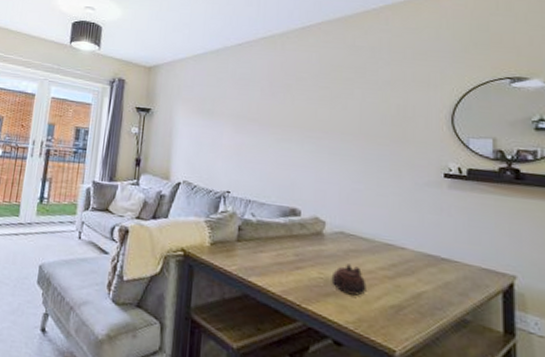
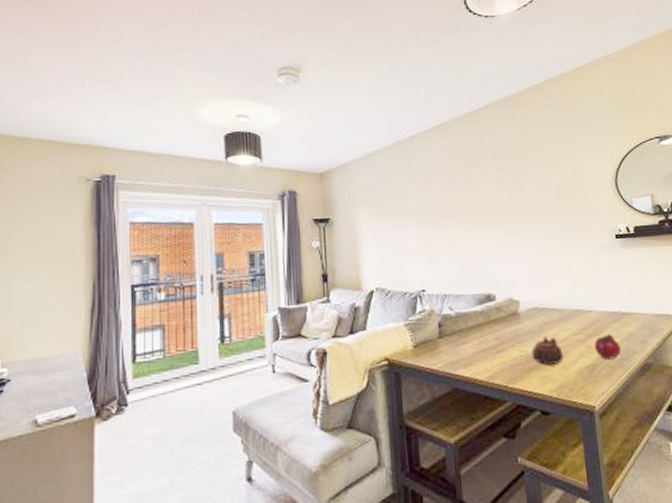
fruit: none [403,277,434,306] -> present [593,334,621,360]

